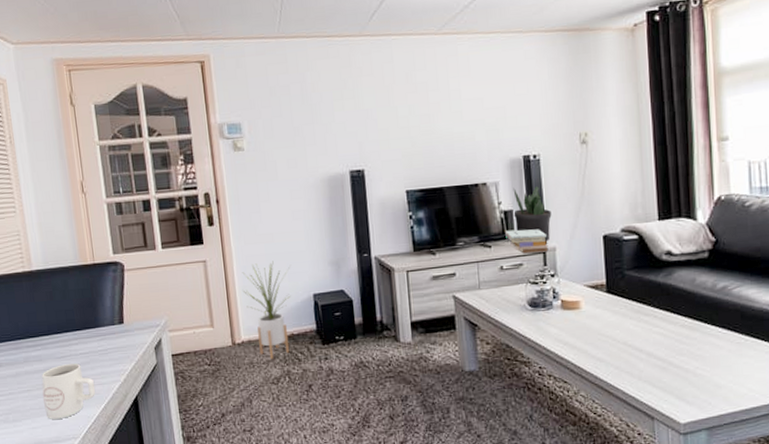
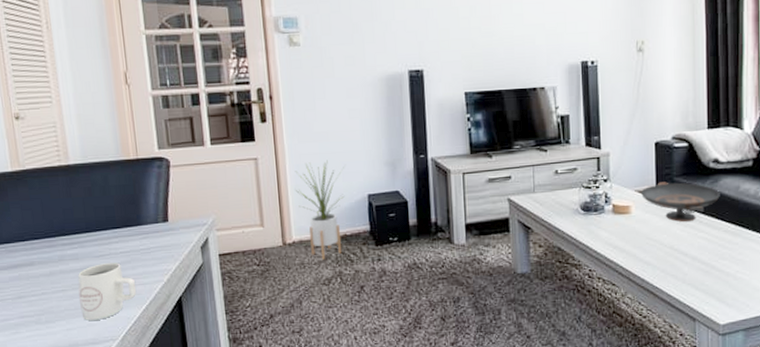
books: present [505,229,549,254] -> none [561,134,602,158]
planter: present [513,186,552,242] -> none [570,92,607,147]
decorative bowl: none [590,276,675,317] -> present [641,182,720,222]

